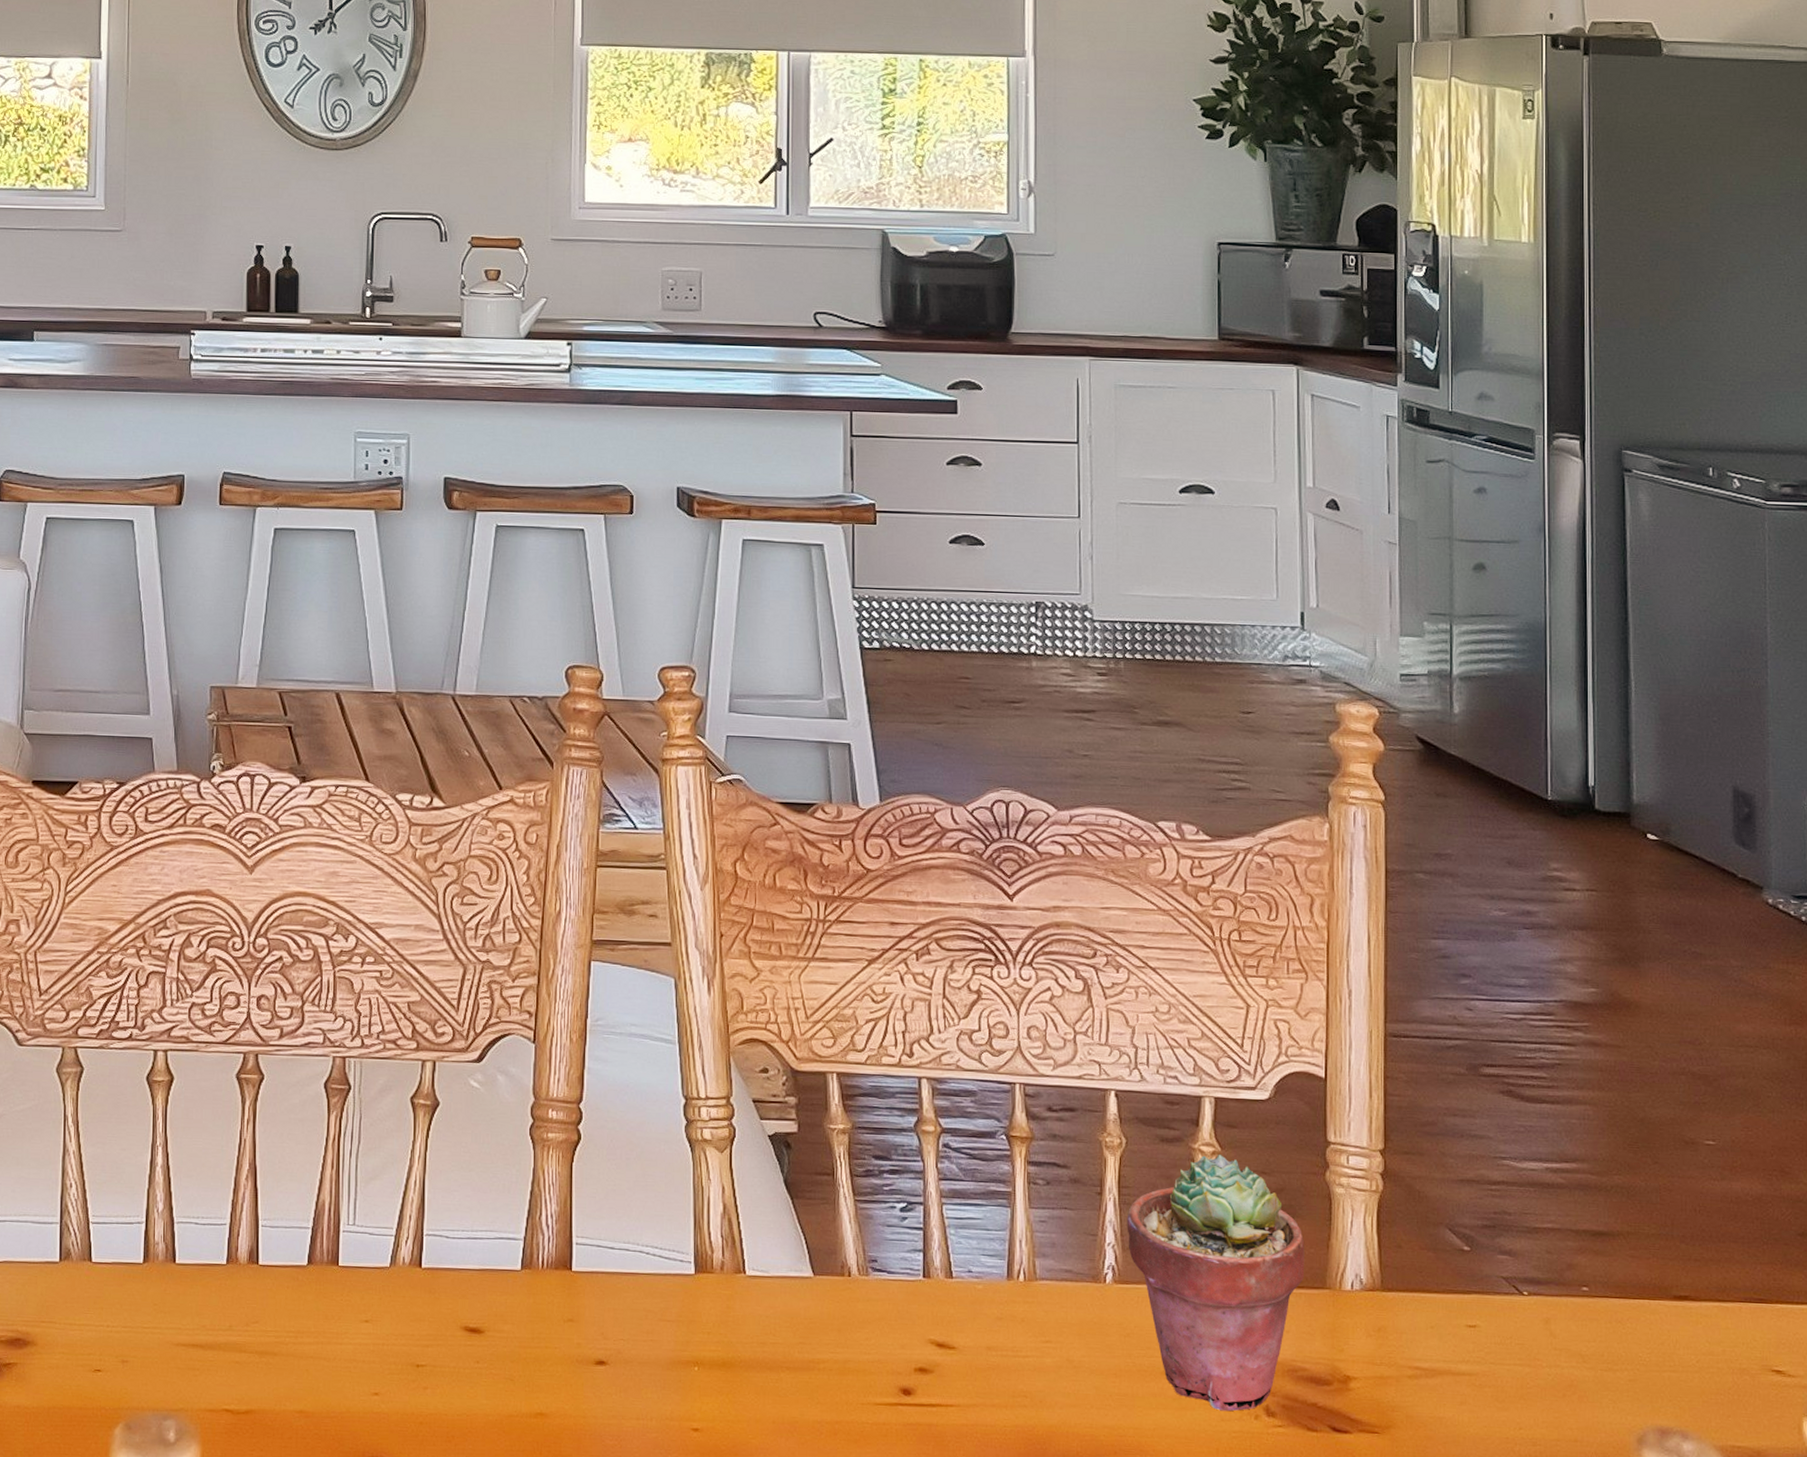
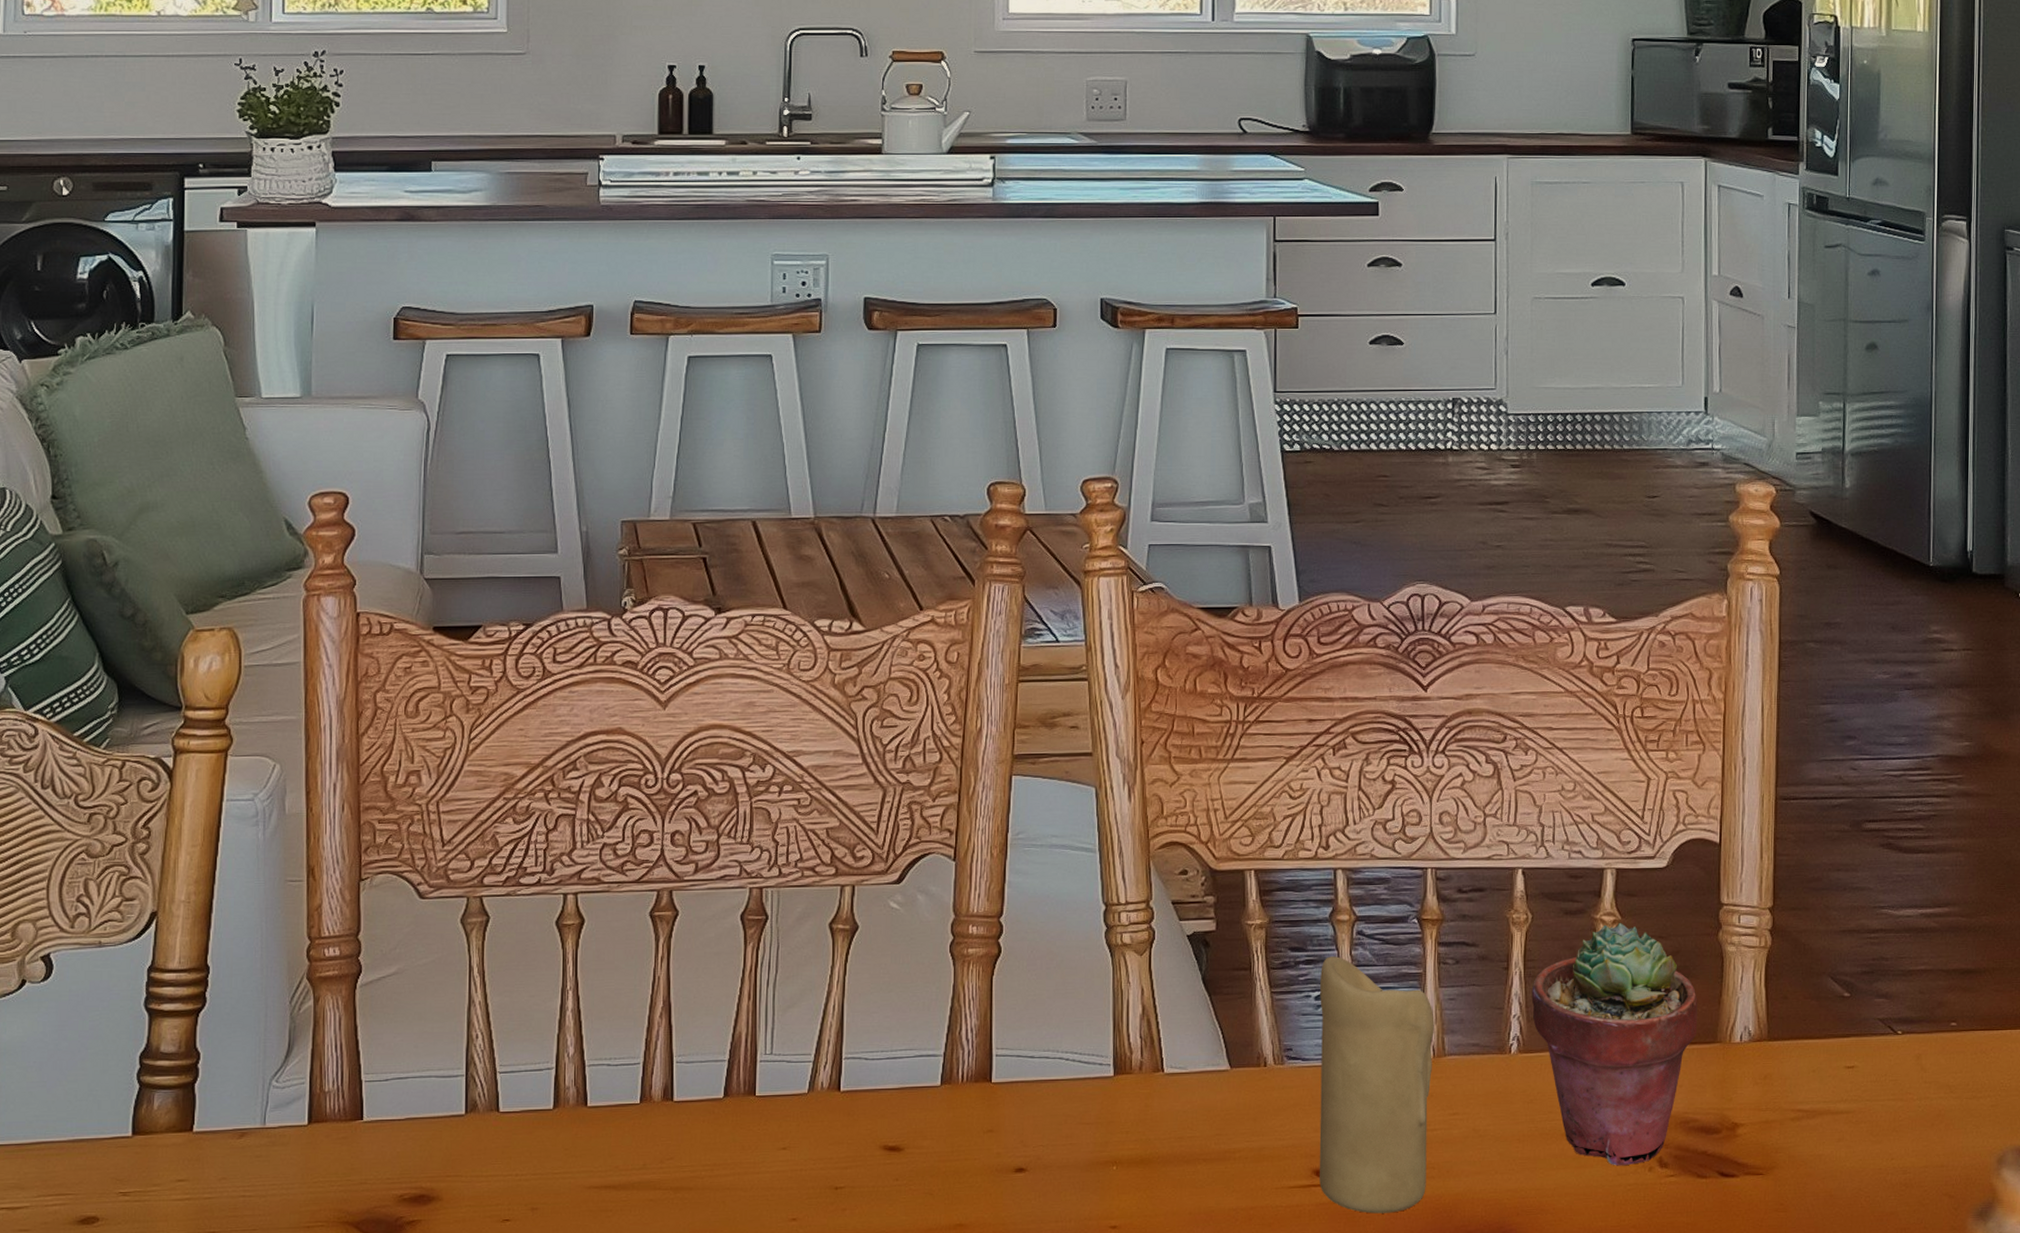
candle: none [905,1168,1025,1440] -> present [1319,956,1434,1214]

